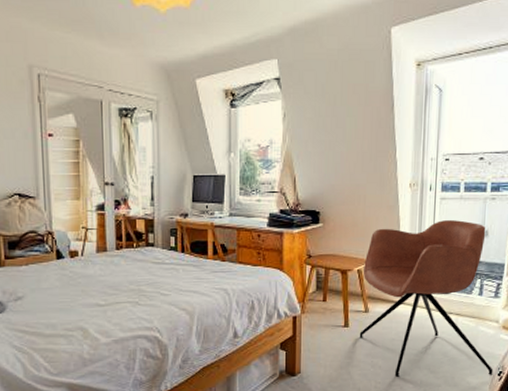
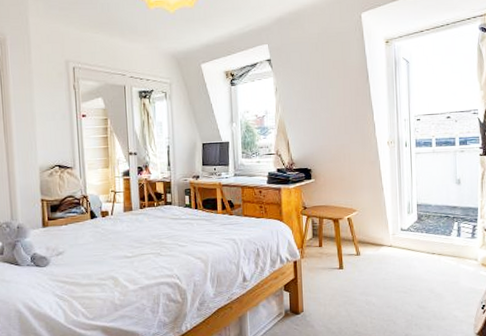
armchair: present [359,220,493,377] -> none [353,171,477,313]

